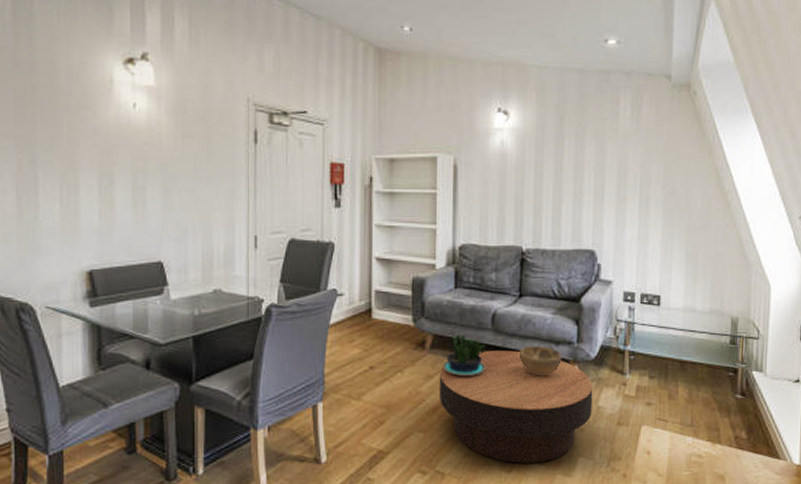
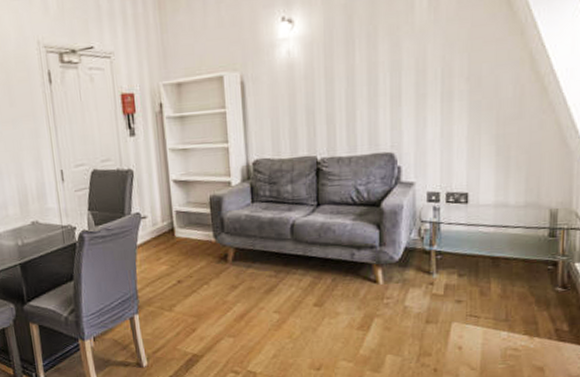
coffee table: present [439,350,593,463] -> none [243,258,399,362]
potted plant: present [443,334,488,377] -> none [246,246,289,285]
decorative bowl: present [520,346,562,376] -> none [321,252,365,281]

